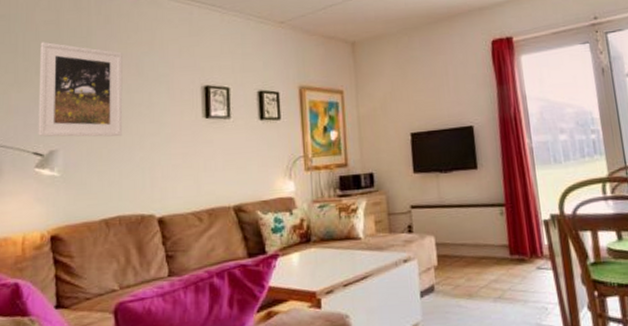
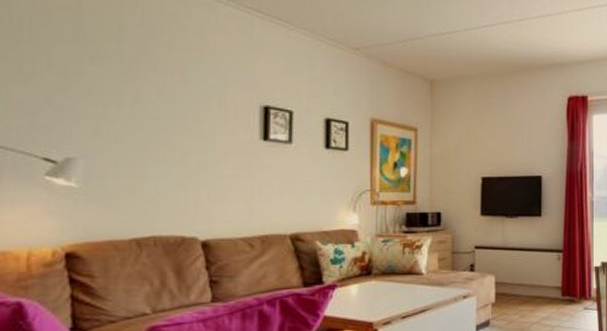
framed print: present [38,41,123,137] -> none [50,30,164,151]

